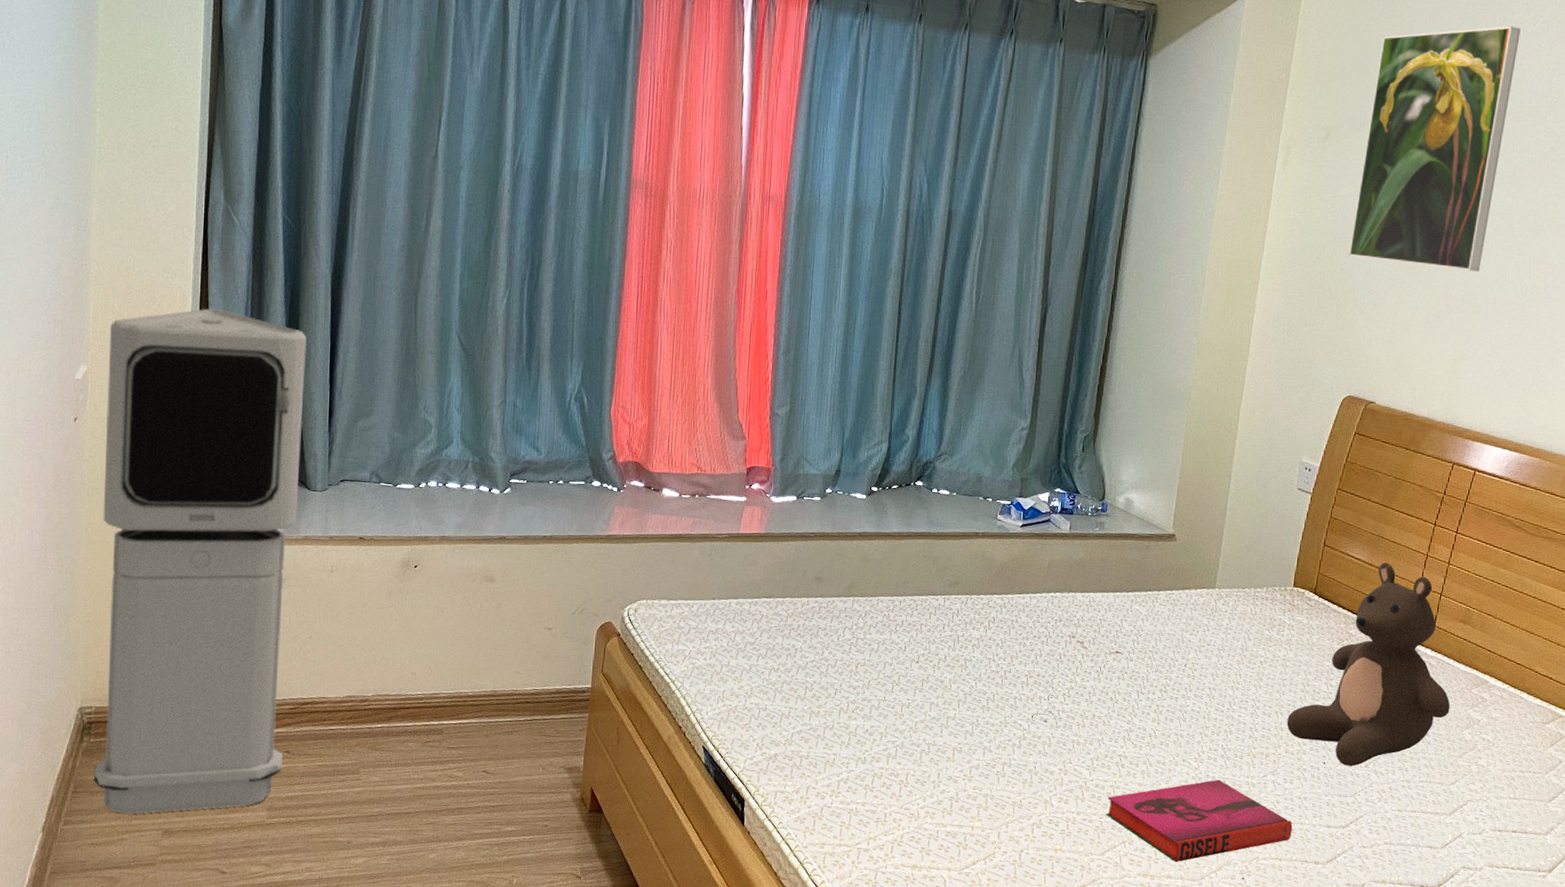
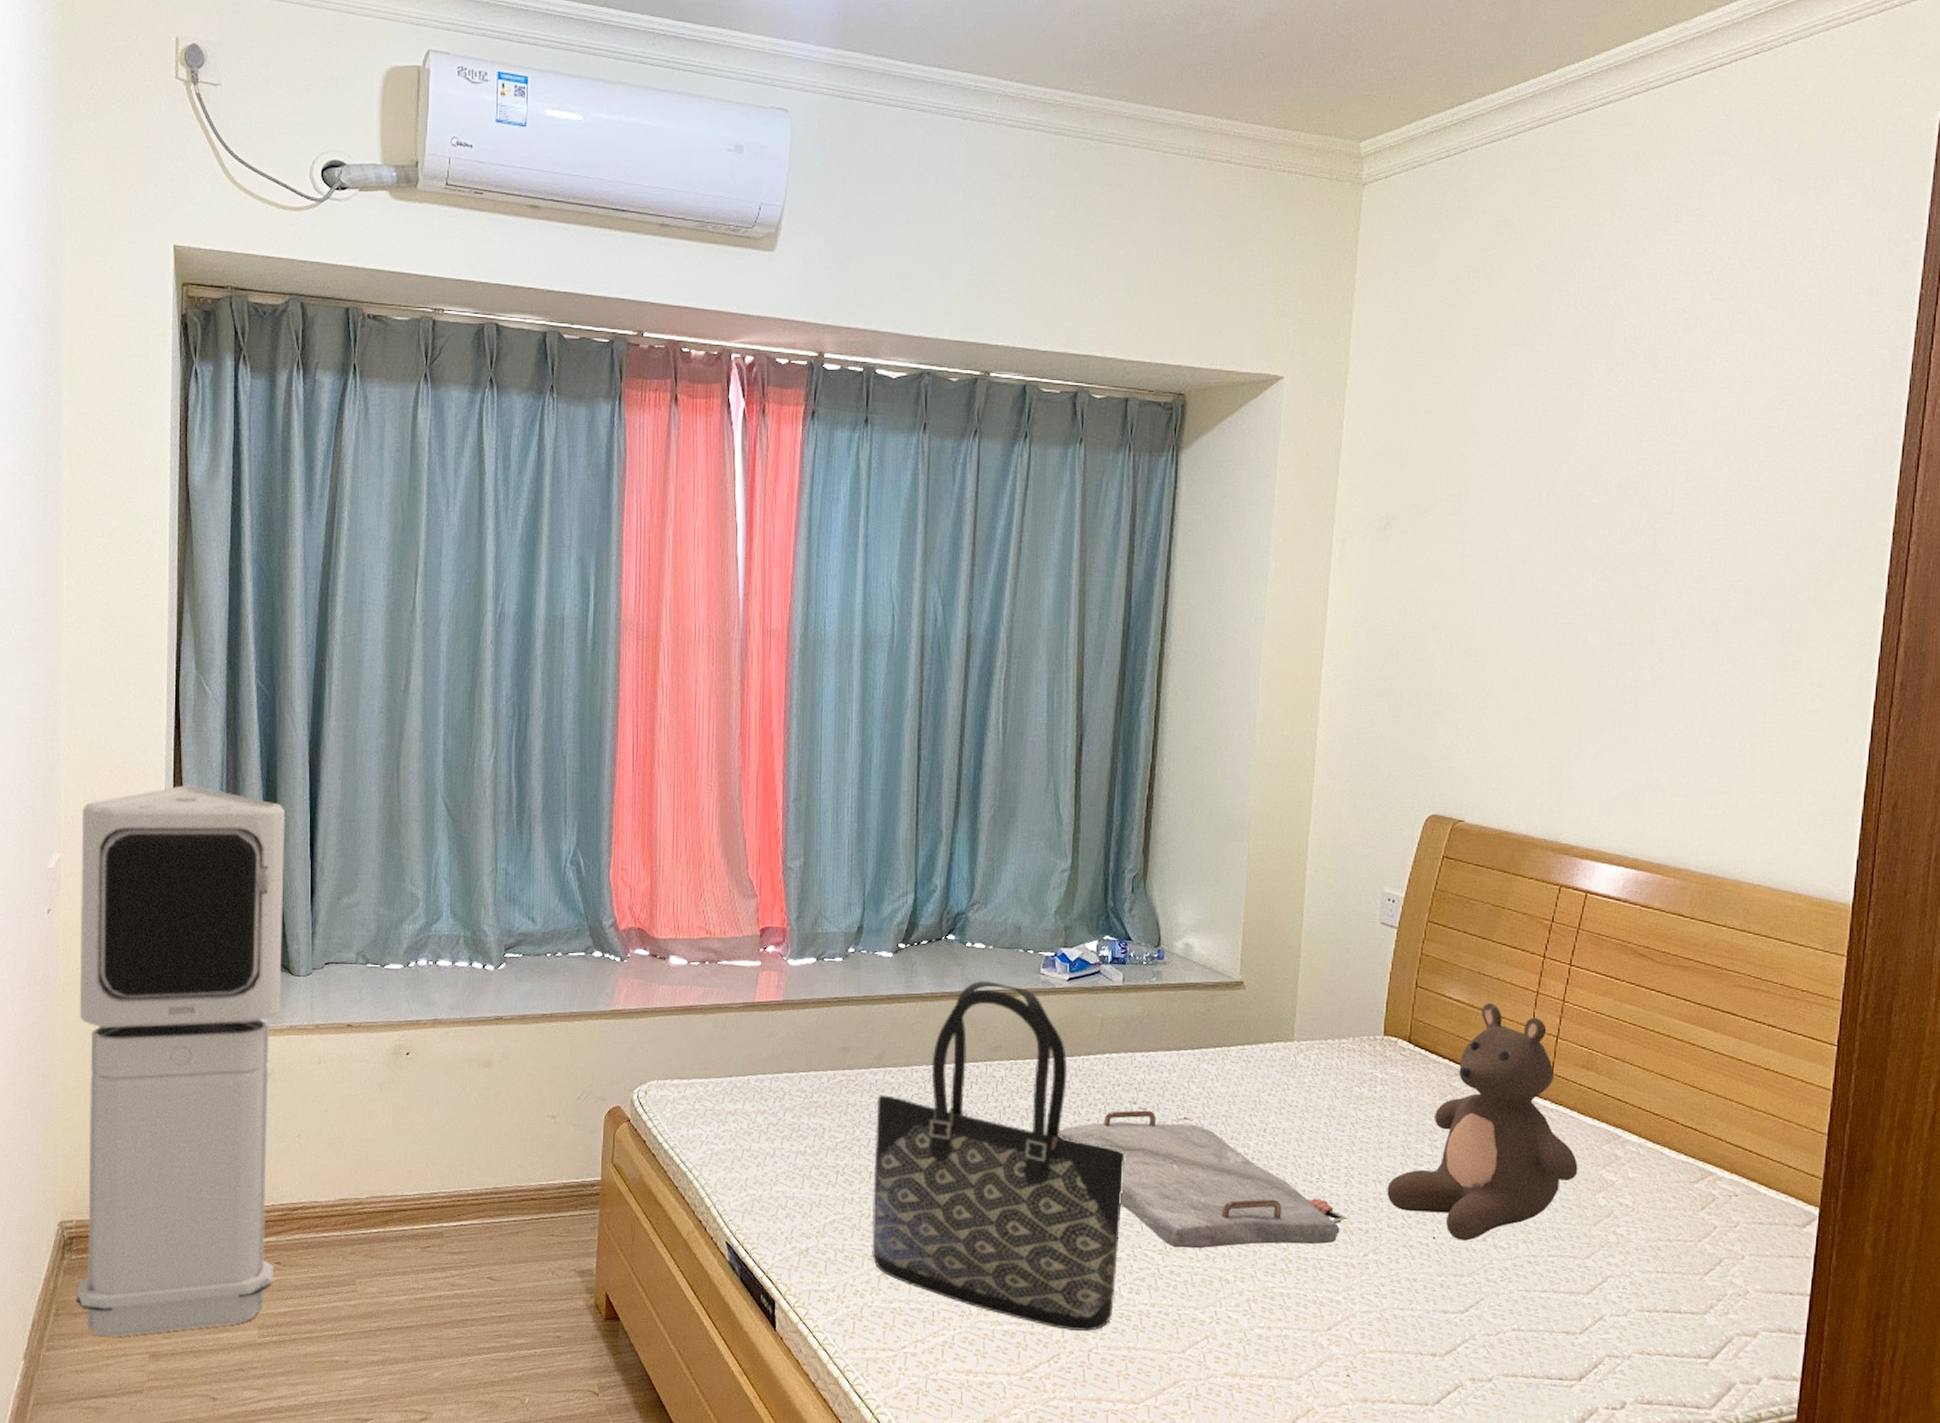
tote bag: none [833,523,1062,834] -> present [872,981,1125,1331]
serving tray: none [1004,643,1253,766] -> present [1058,1110,1349,1249]
hardback book: present [1106,779,1293,863] -> none [1184,1261,1402,1359]
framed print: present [1349,26,1521,272] -> none [1421,390,1601,667]

